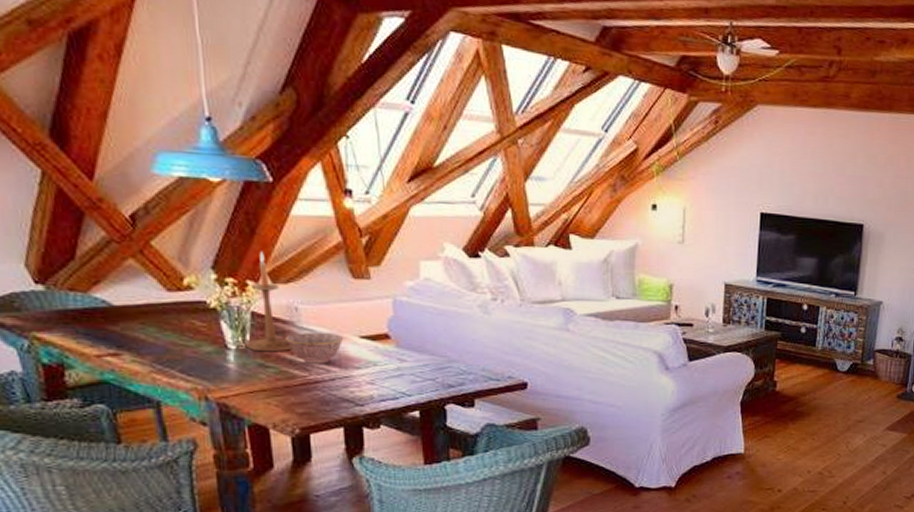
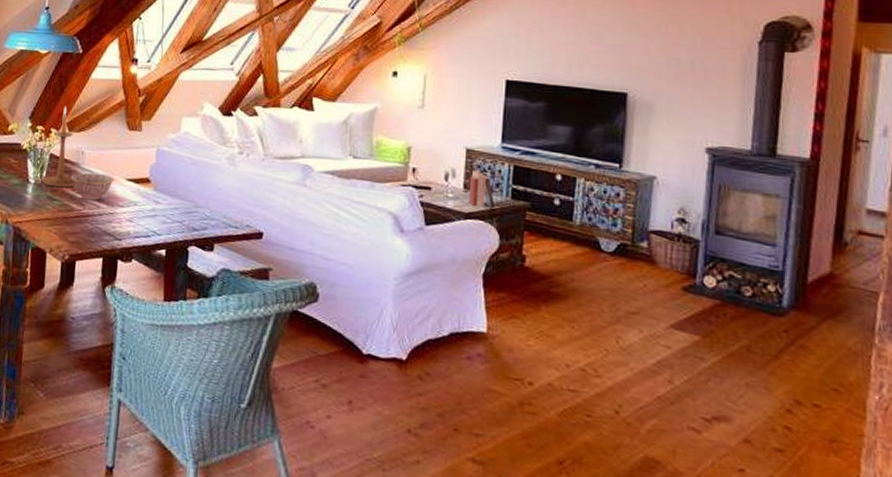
books: none [727,304,751,340] -> present [468,170,496,208]

